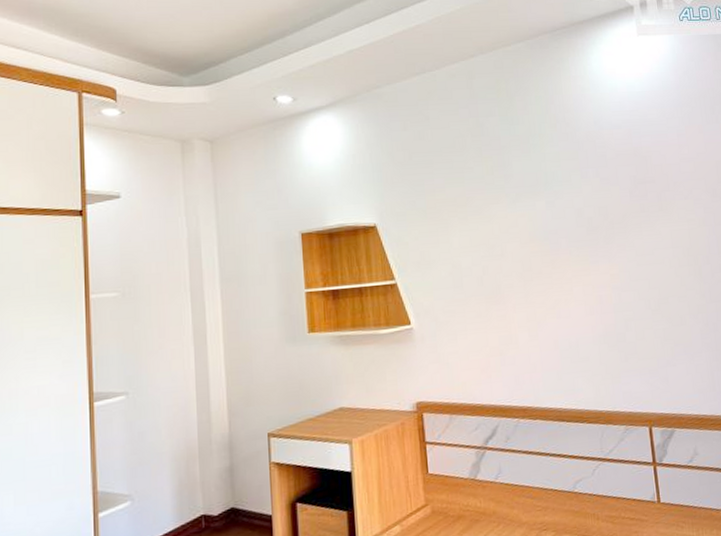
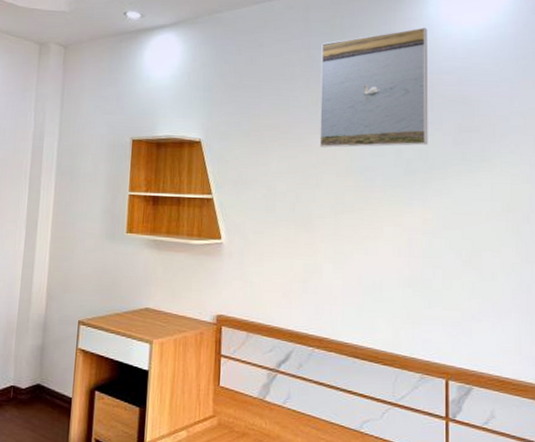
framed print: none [489,84,607,216] -> present [319,28,428,148]

